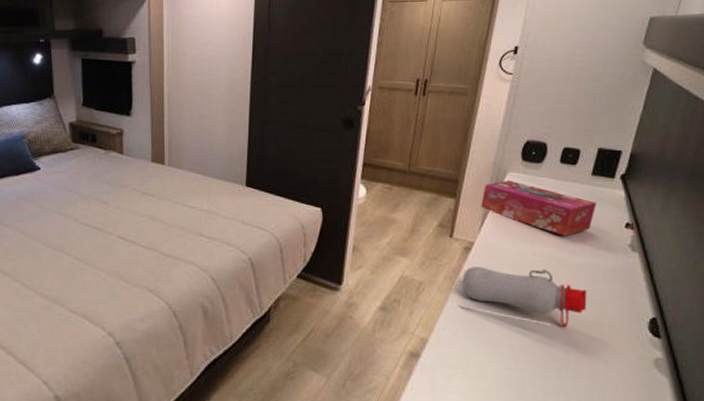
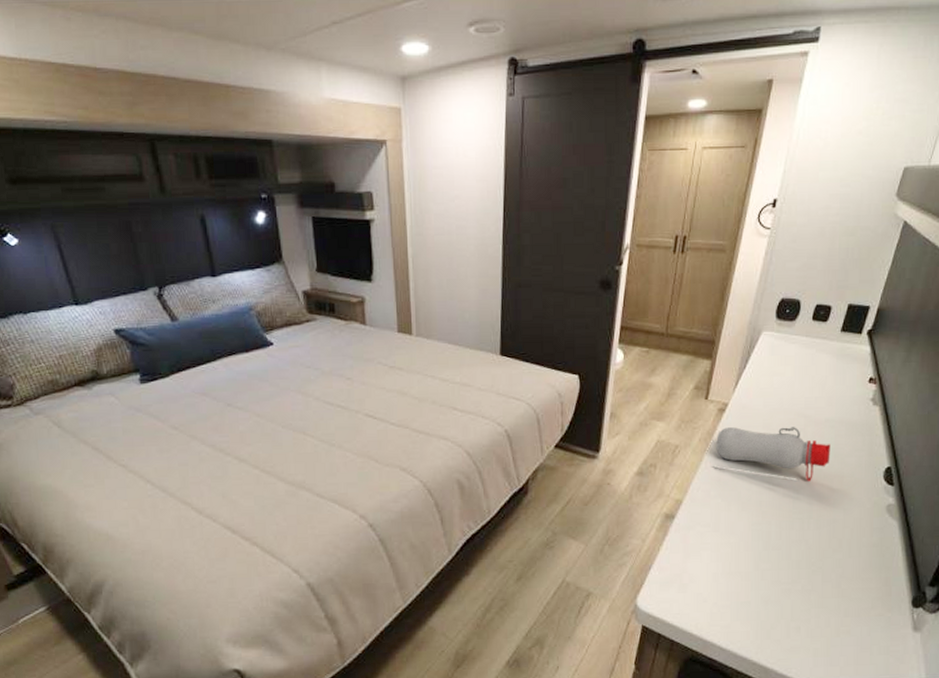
tissue box: present [481,180,597,236] -> none [736,339,844,393]

